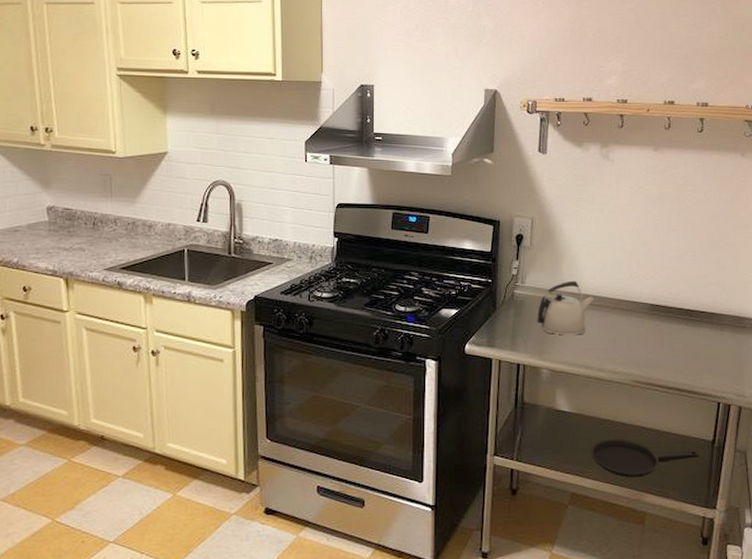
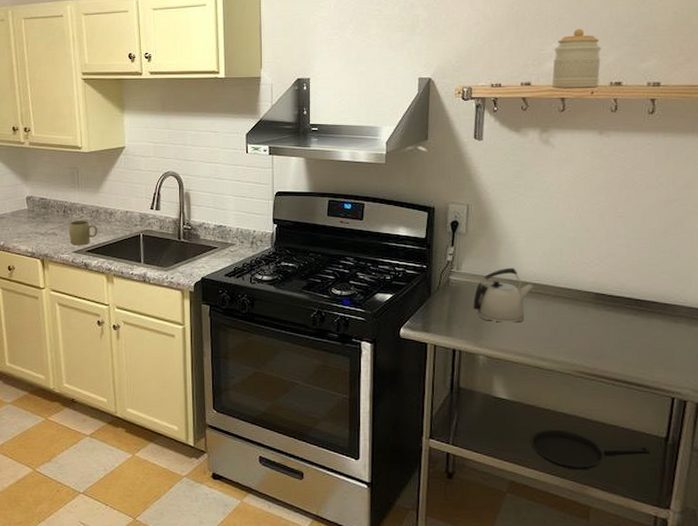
mug: none [99,233,134,261] -> present [69,220,97,245]
jar: none [611,48,657,106] -> present [551,28,602,89]

